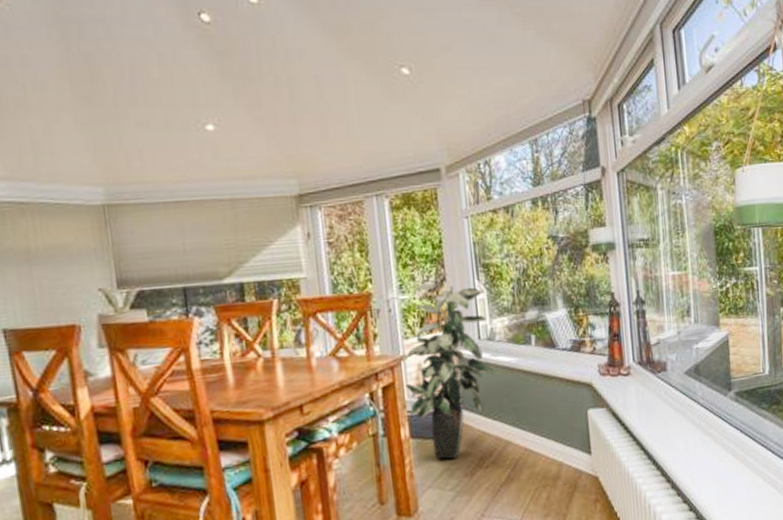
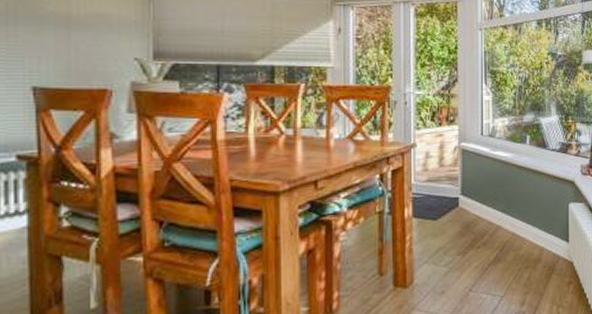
indoor plant: present [405,283,495,459] -> none [413,83,492,238]

